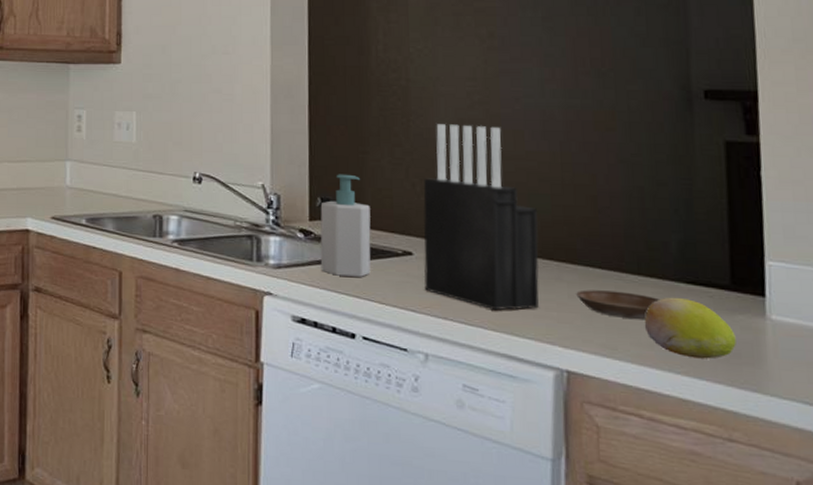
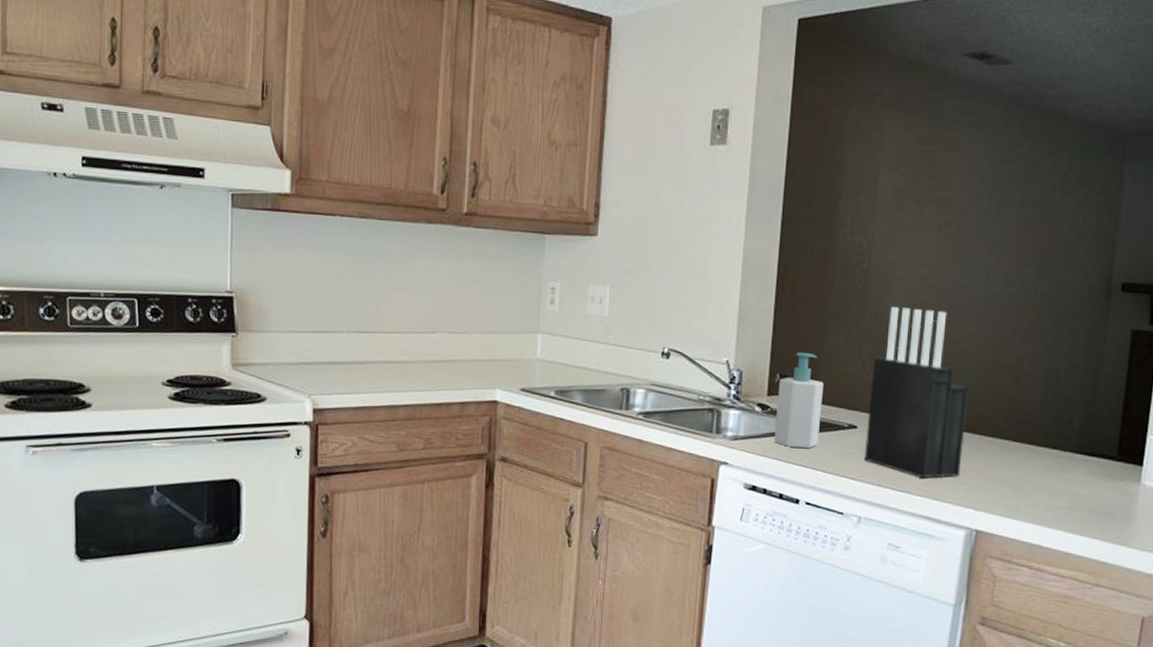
saucer: present [576,290,661,319] -> none [992,460,1060,485]
fruit: present [644,297,736,359] -> none [1043,466,1115,519]

